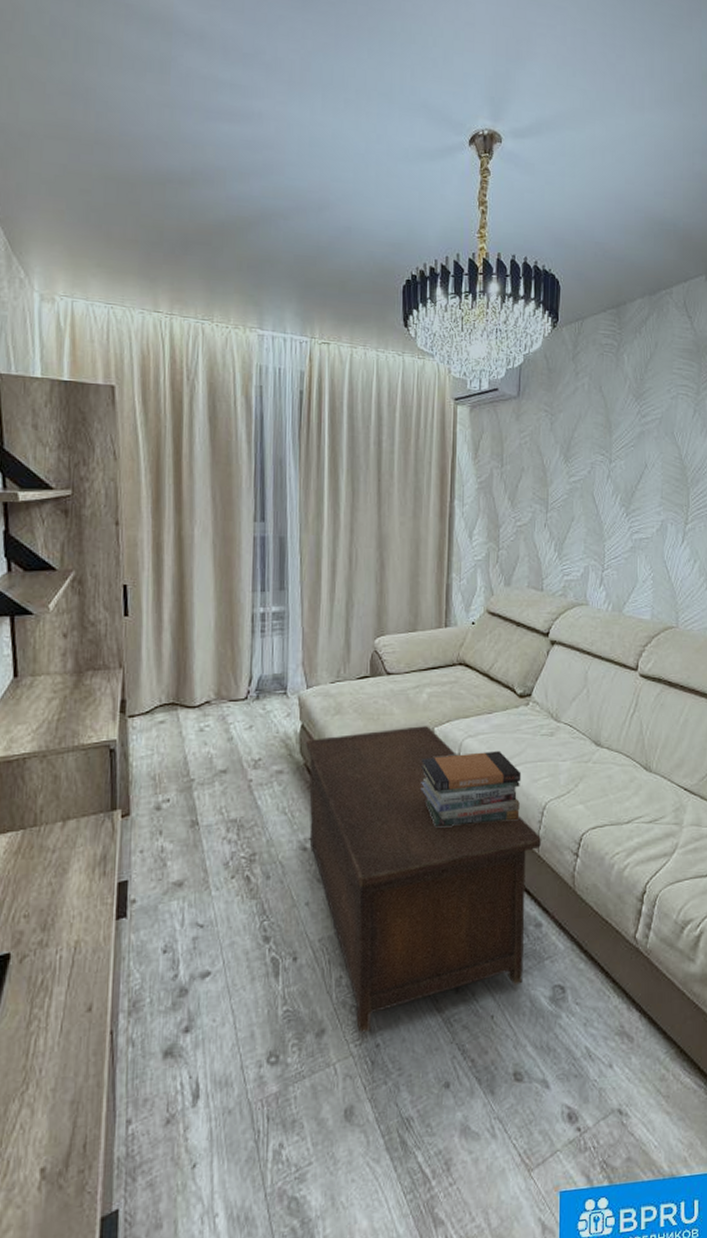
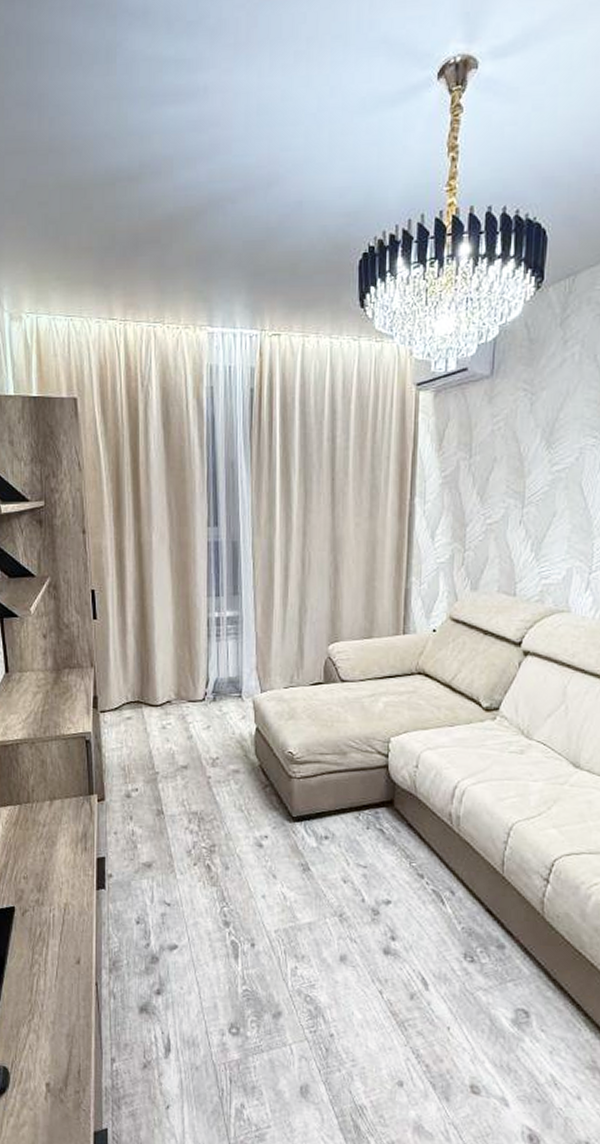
cabinet: present [306,726,542,1033] -> none [261,735,508,1022]
book stack: present [421,750,521,828] -> none [376,765,486,838]

